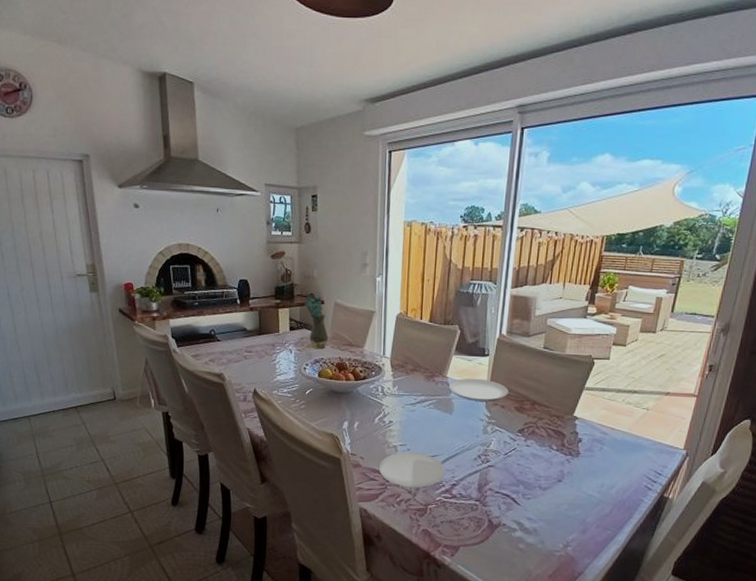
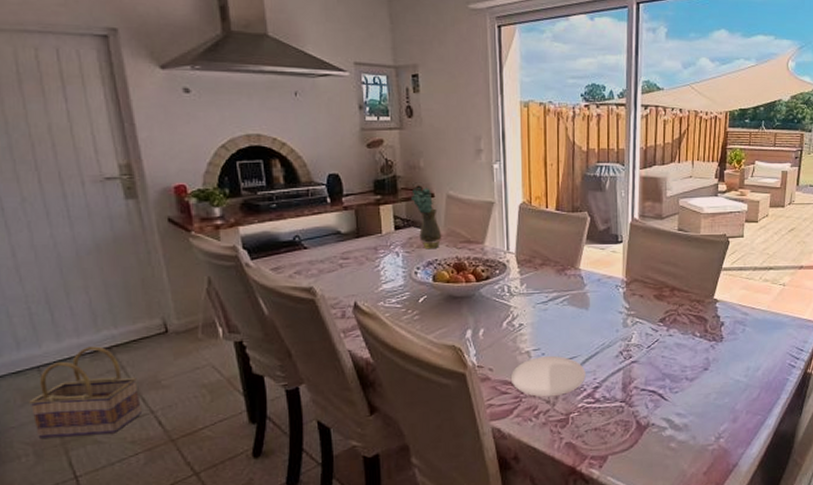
basket: none [21,404,95,473] -> present [27,346,141,438]
plate: present [448,378,509,402] -> none [582,268,646,293]

